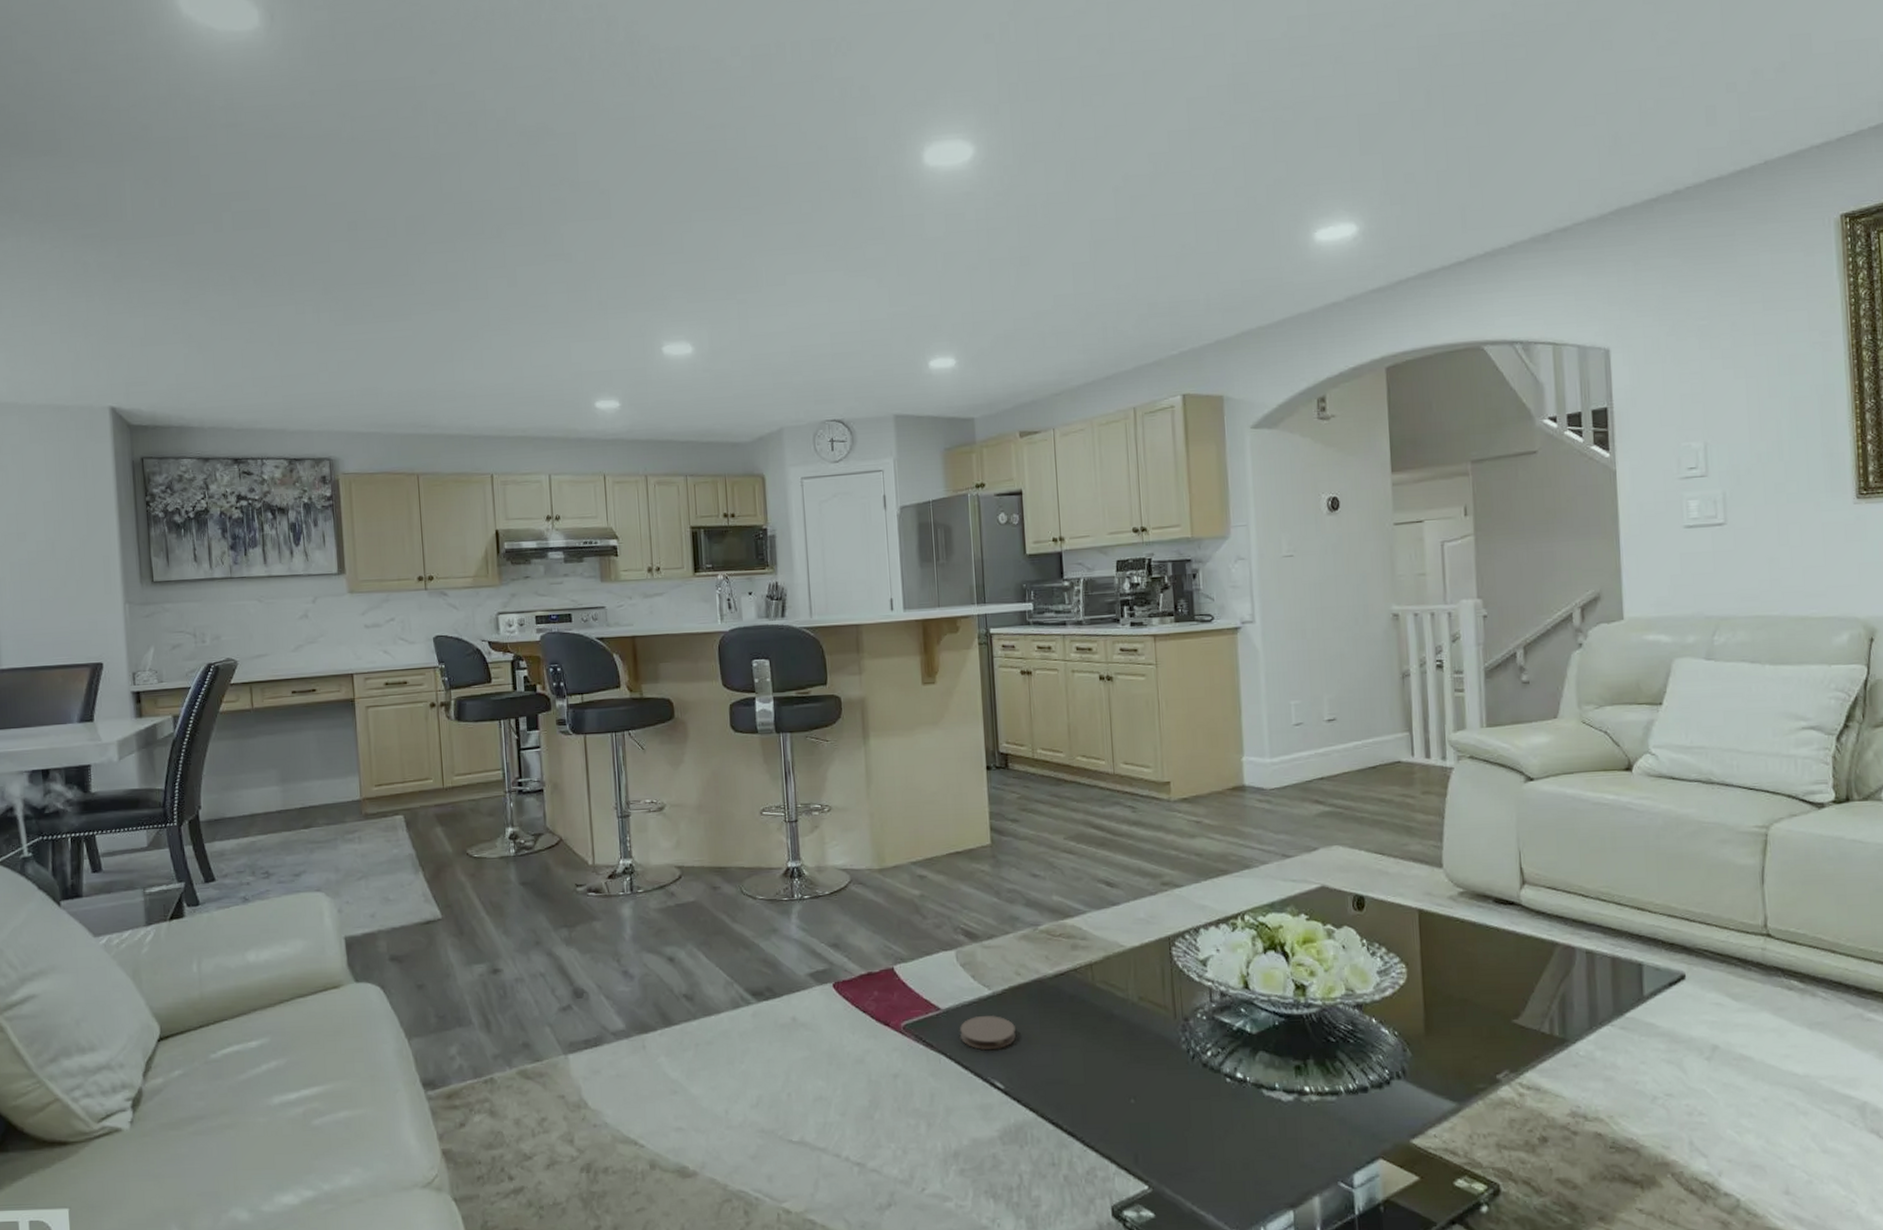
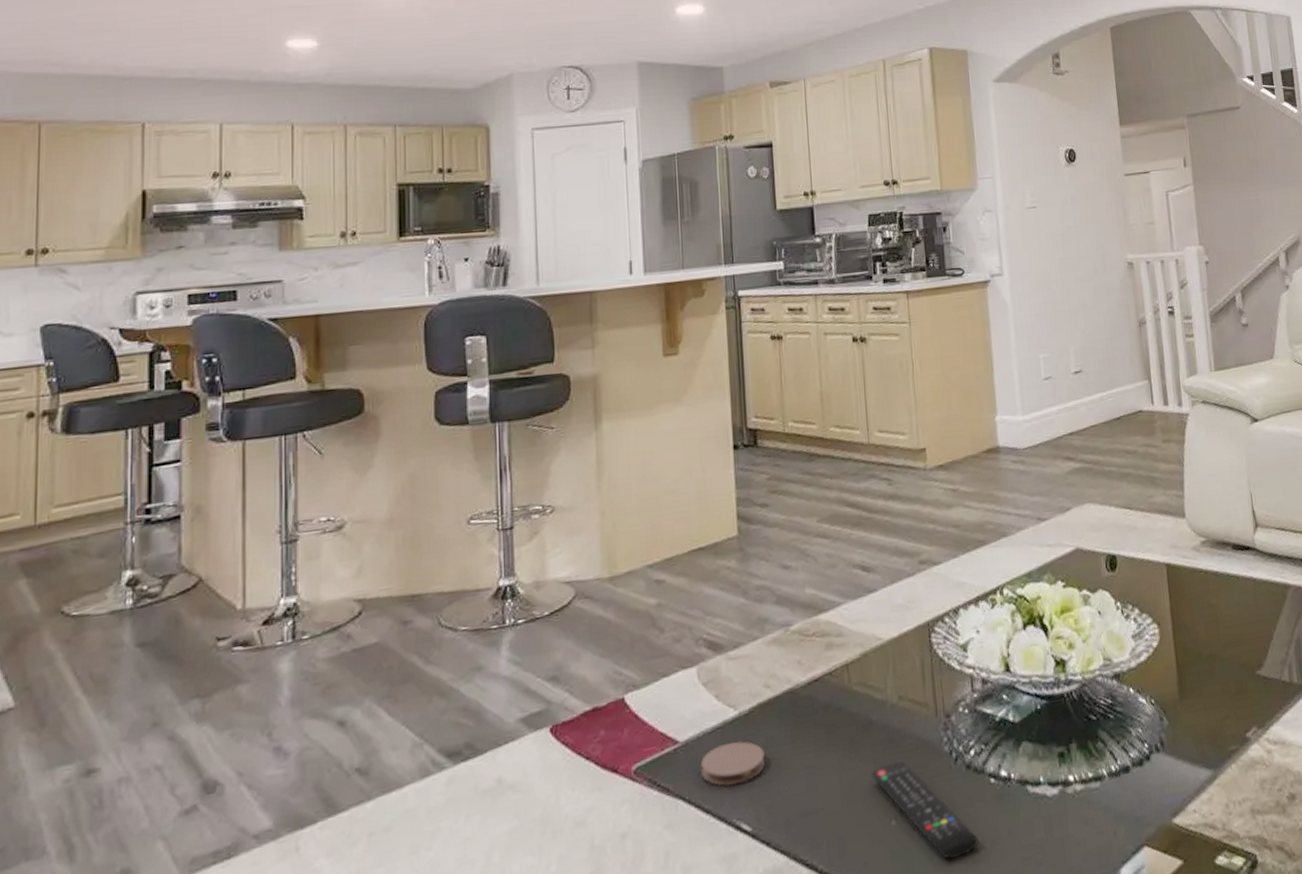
remote control: none [1113,1052,1213,1140] -> present [871,761,979,859]

